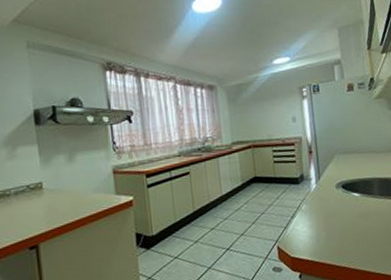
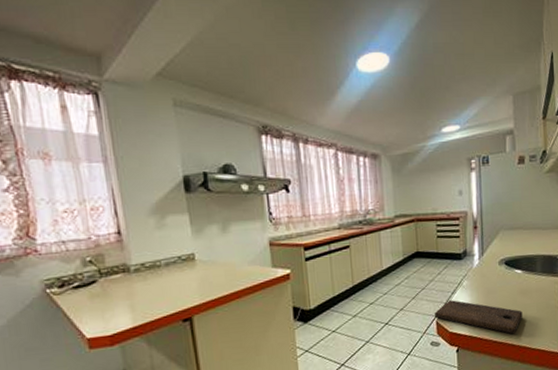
cutting board: none [275,224,364,259] -> present [435,300,523,335]

